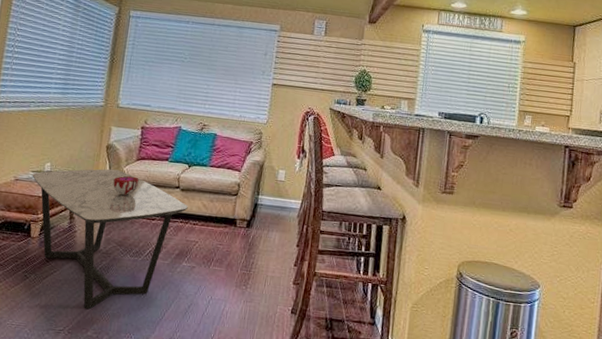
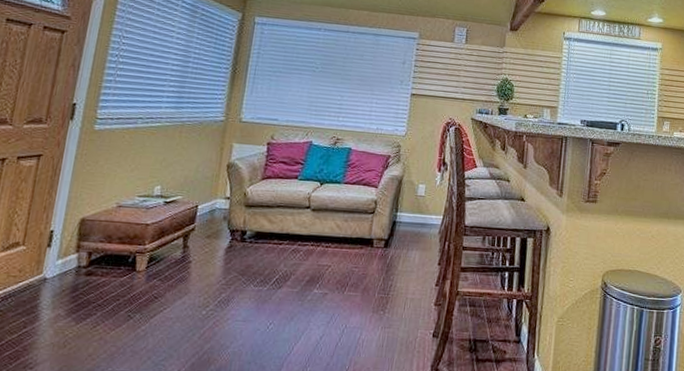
coffee table: present [32,169,188,310] -> none [138,190,320,349]
decorative bowl: present [112,176,139,195] -> none [233,197,265,218]

